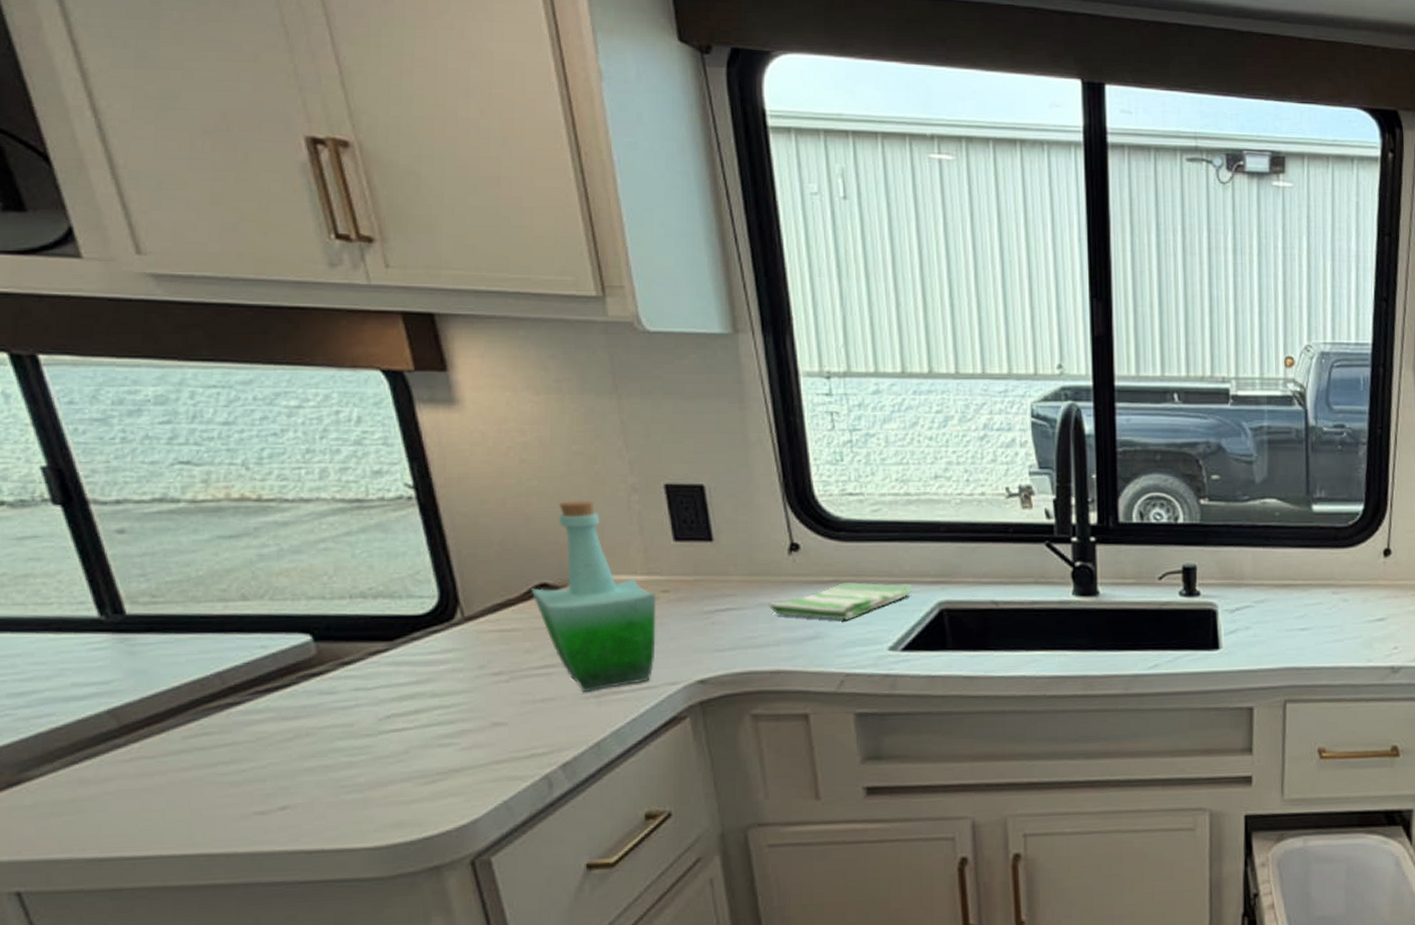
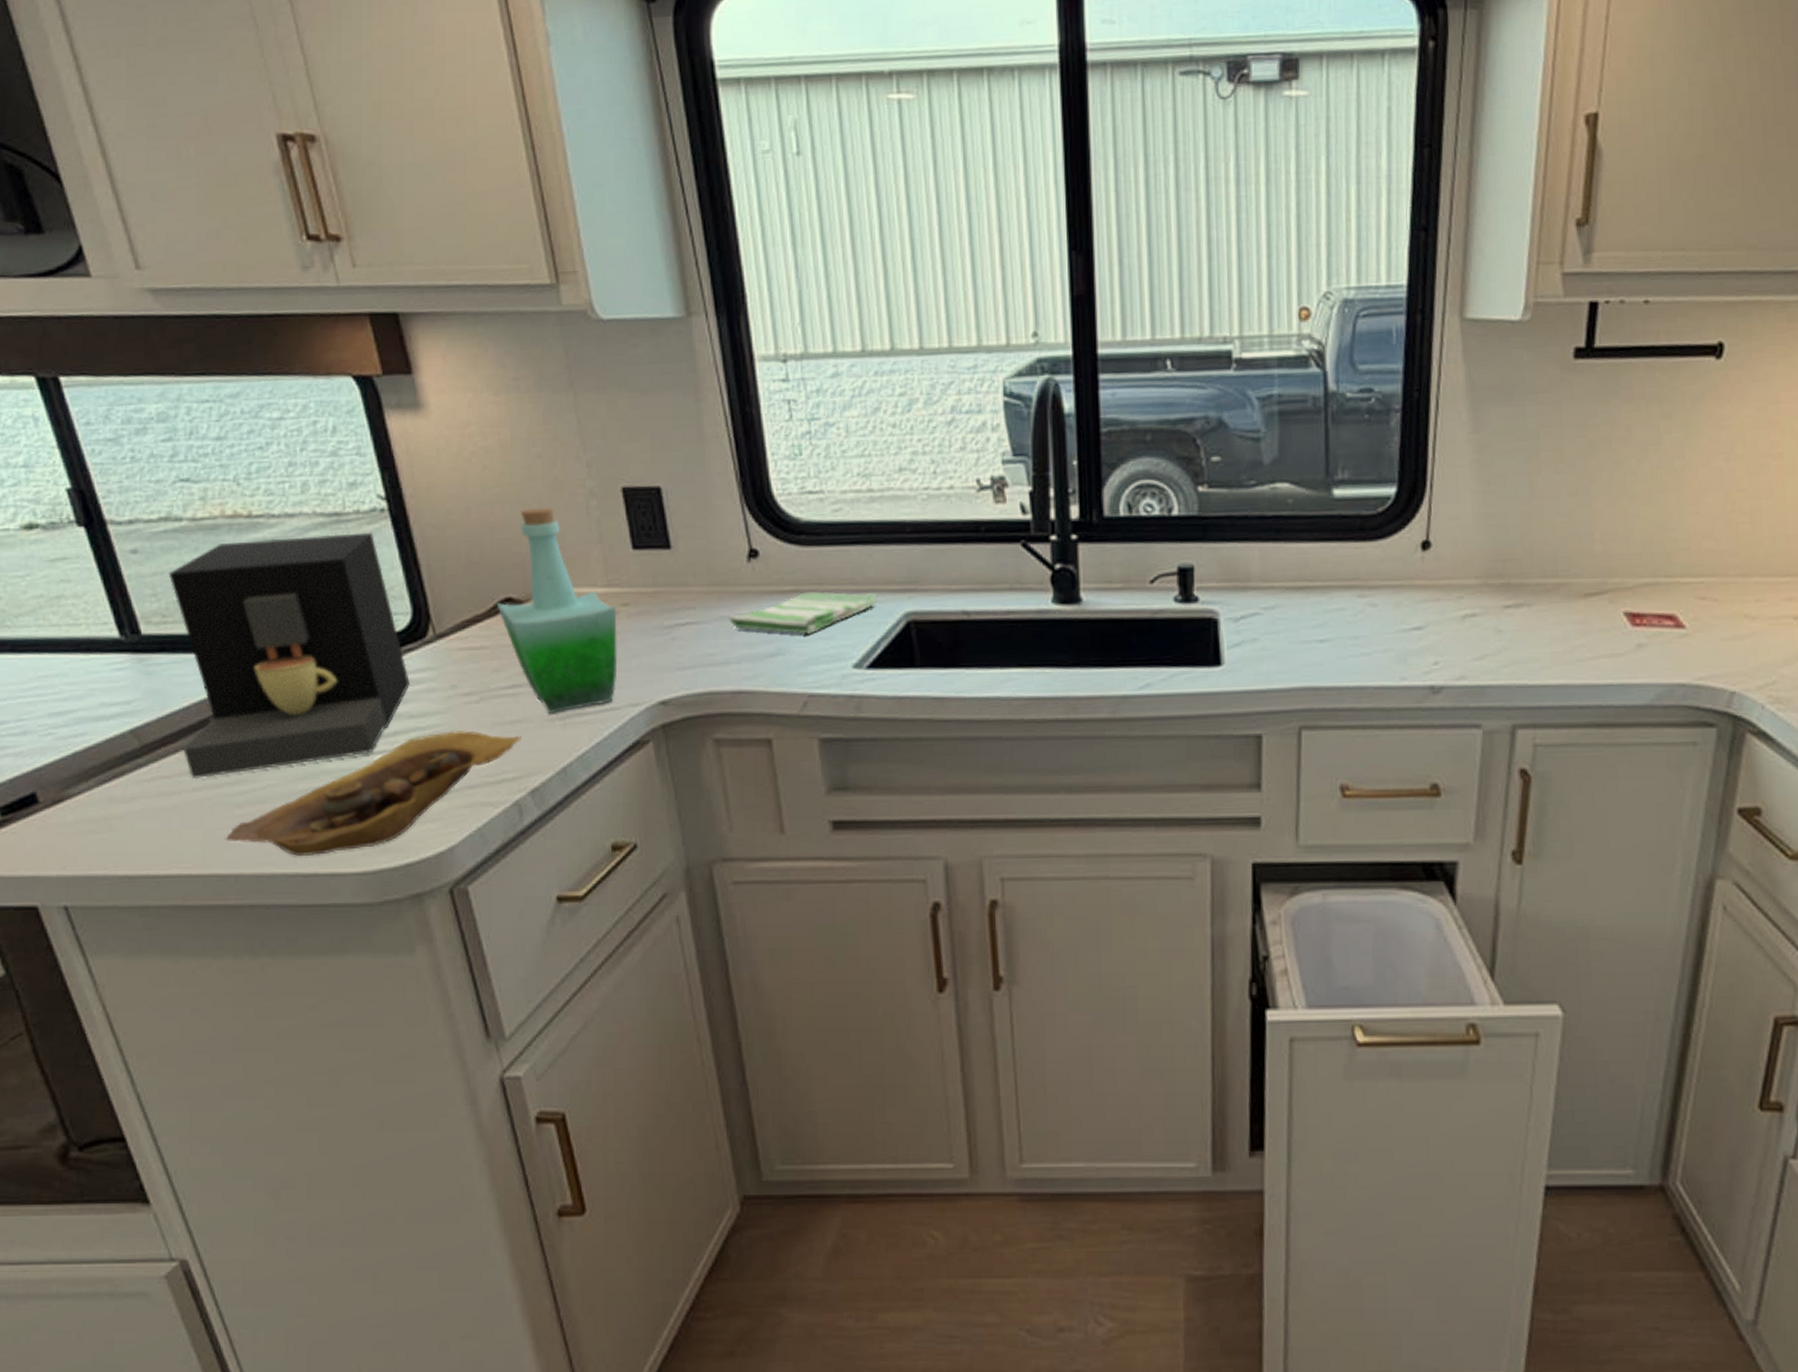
coffee maker: none [160,519,434,760] -> present [168,532,410,780]
bowl: none [216,708,554,834] -> present [225,730,522,857]

